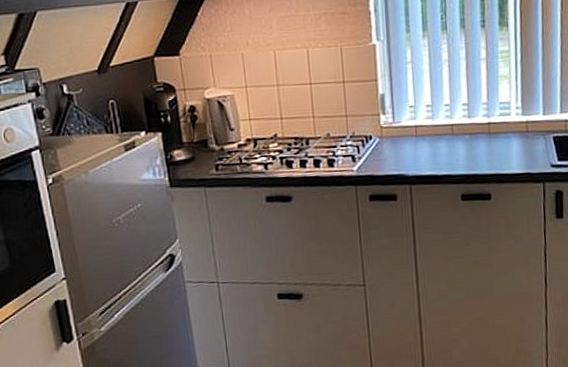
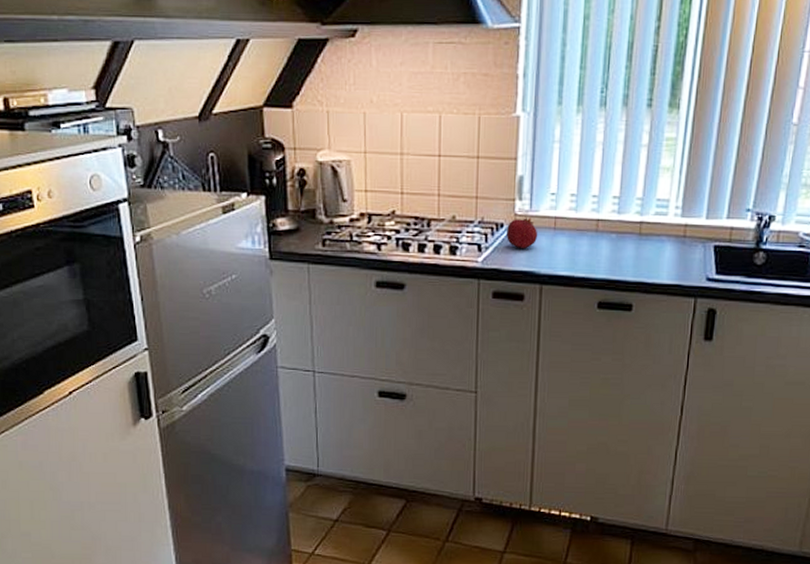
fruit: none [374,128,403,156] -> present [506,216,538,248]

